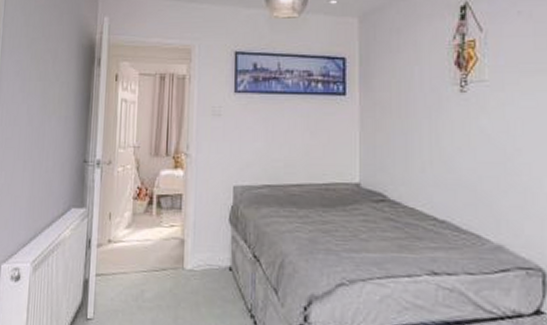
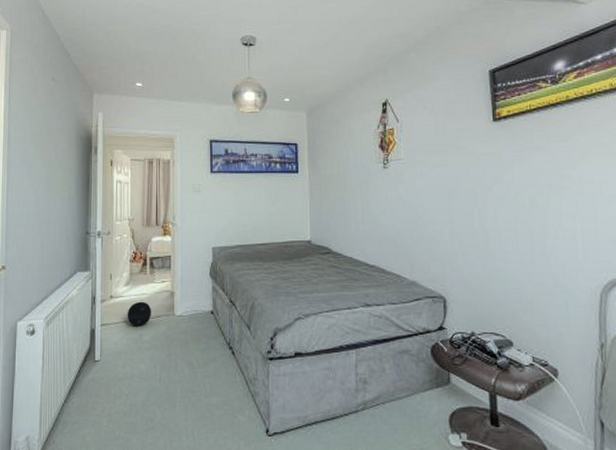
ball: none [127,248,157,280] -> present [127,301,152,326]

